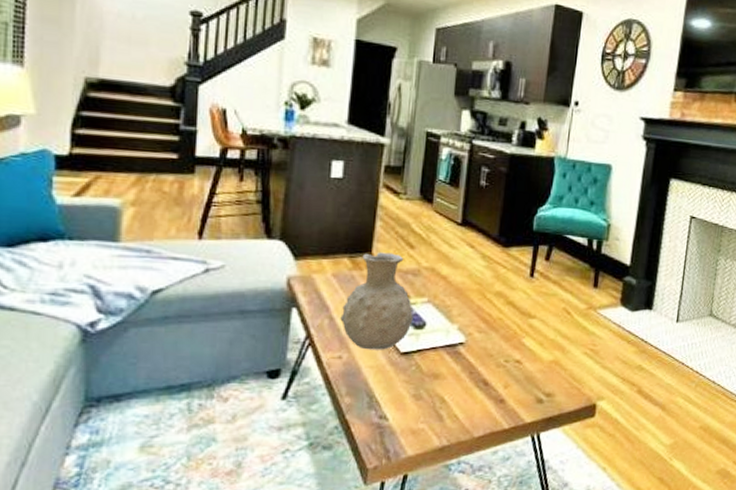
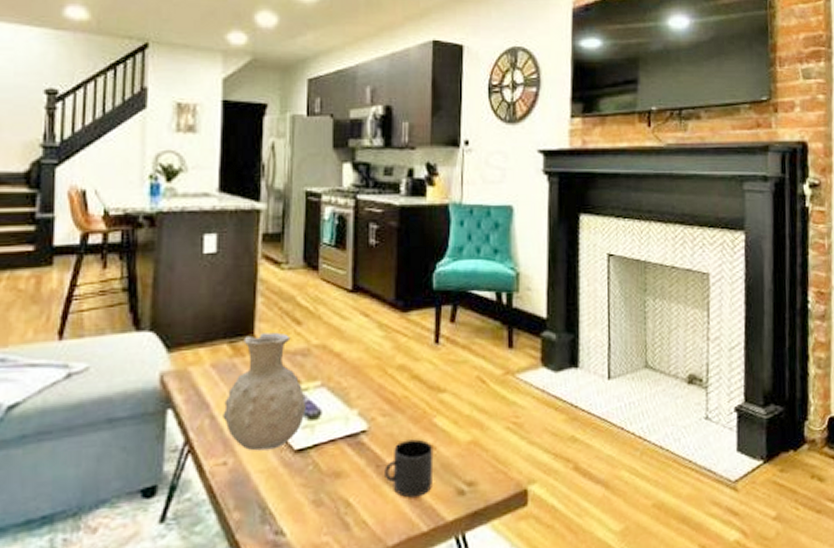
mug: none [476,354,520,401] -> present [385,439,434,498]

